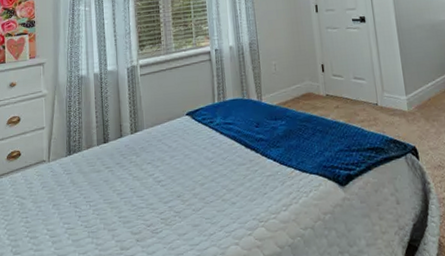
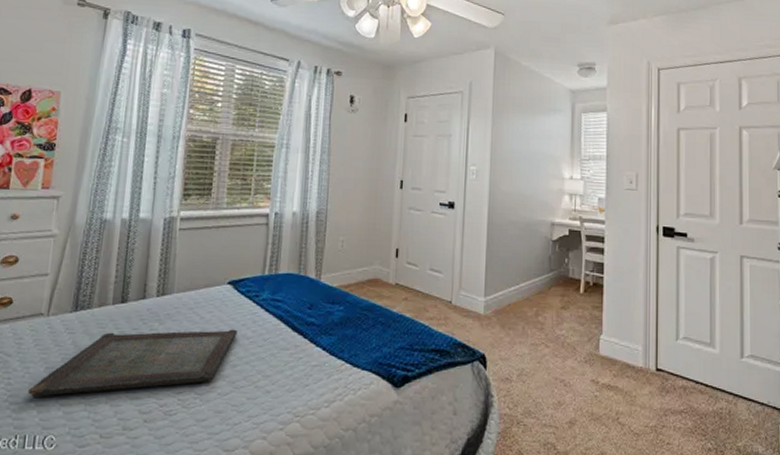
serving tray: none [42,153,200,231] -> present [27,329,237,397]

